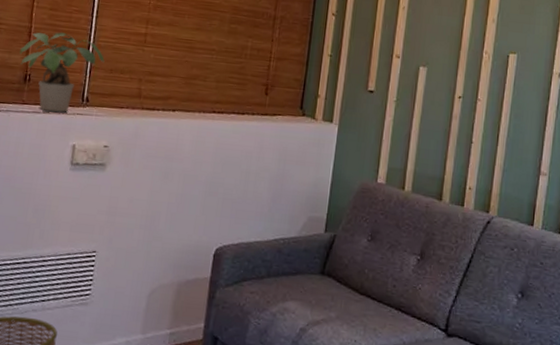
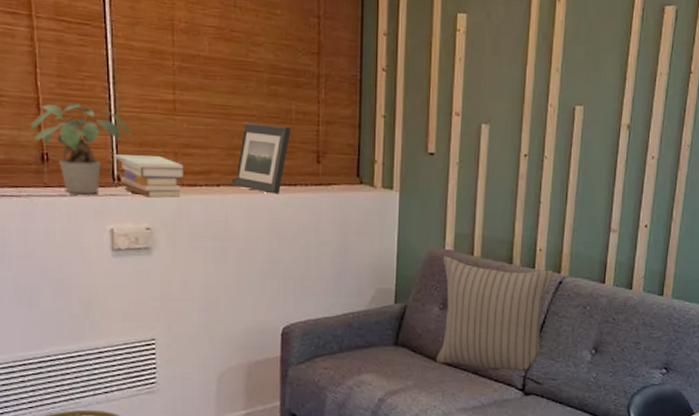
books: none [86,78,147,120] -> present [113,154,185,198]
picture frame: none [185,55,245,121] -> present [231,122,291,194]
pillow: none [361,188,483,329] -> present [437,256,554,386]

